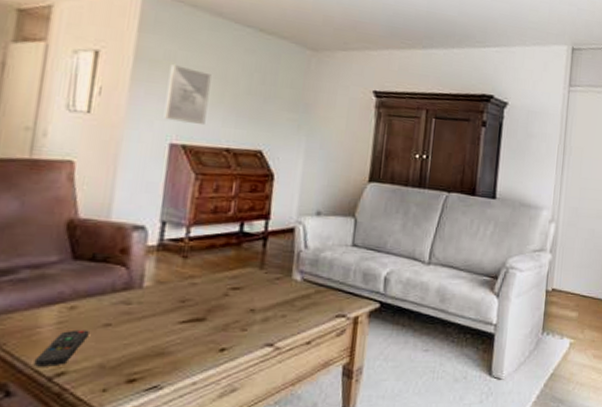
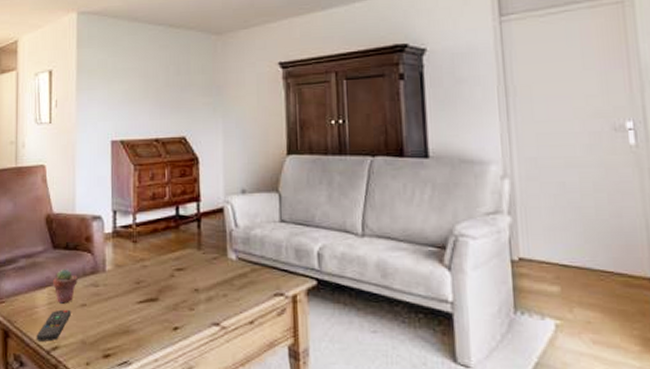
potted succulent: none [67,283,104,323] -> present [53,269,78,304]
wall art: present [163,64,211,124] -> none [104,71,136,120]

